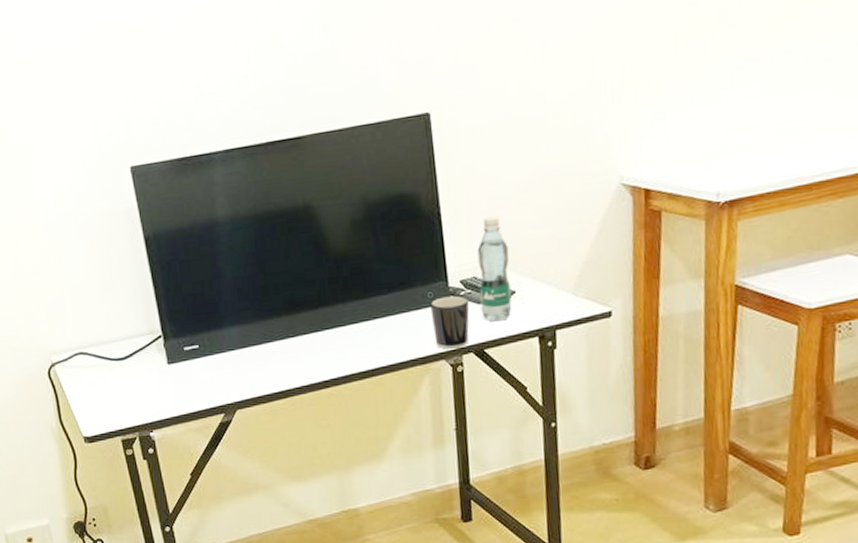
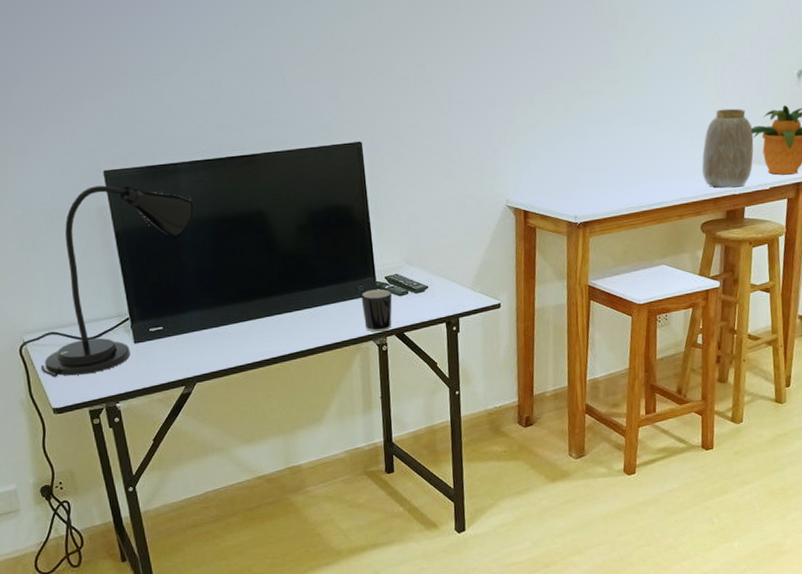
desk lamp: none [70,182,230,403] -> present [40,185,193,377]
bottle: present [477,216,512,322] -> none [398,226,426,311]

